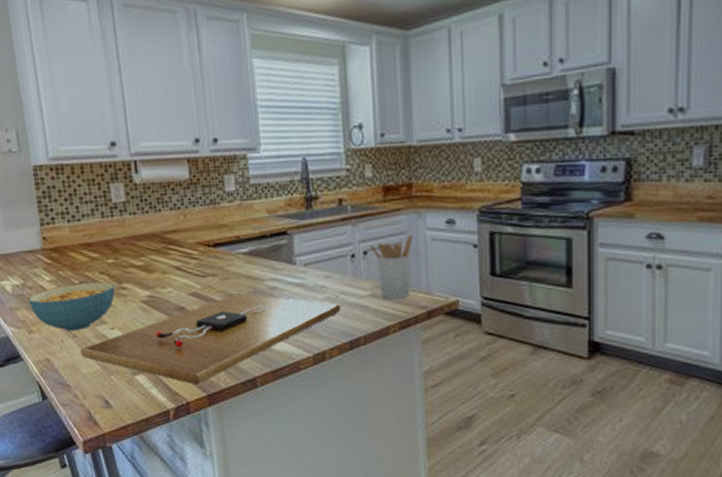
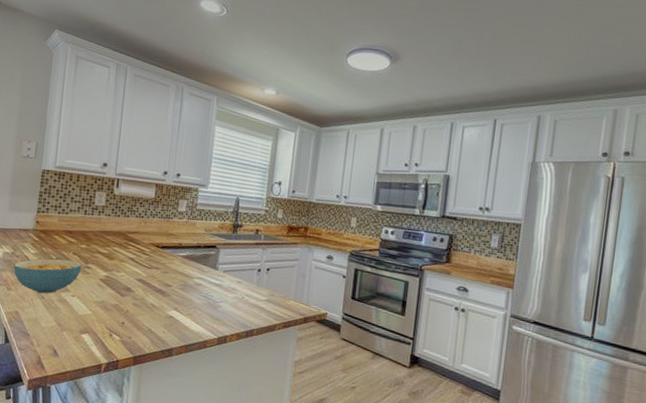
cutting board: present [80,293,341,384] -> none [44,284,244,347]
utensil holder: present [370,235,413,300] -> none [272,262,303,306]

